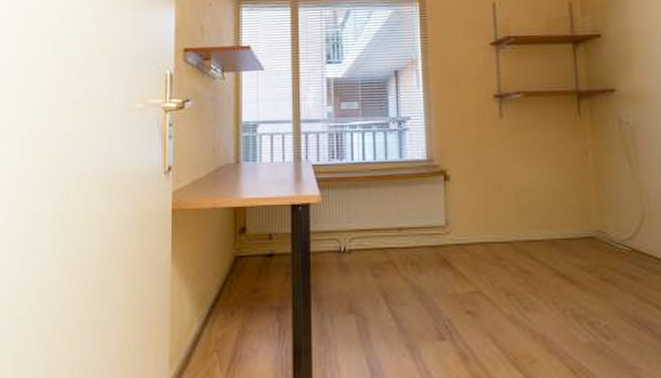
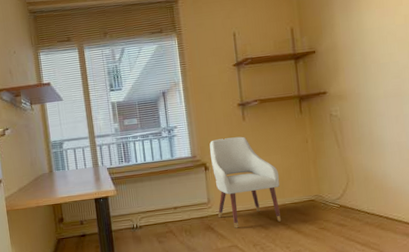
chair: none [453,139,547,267] -> present [209,136,281,228]

